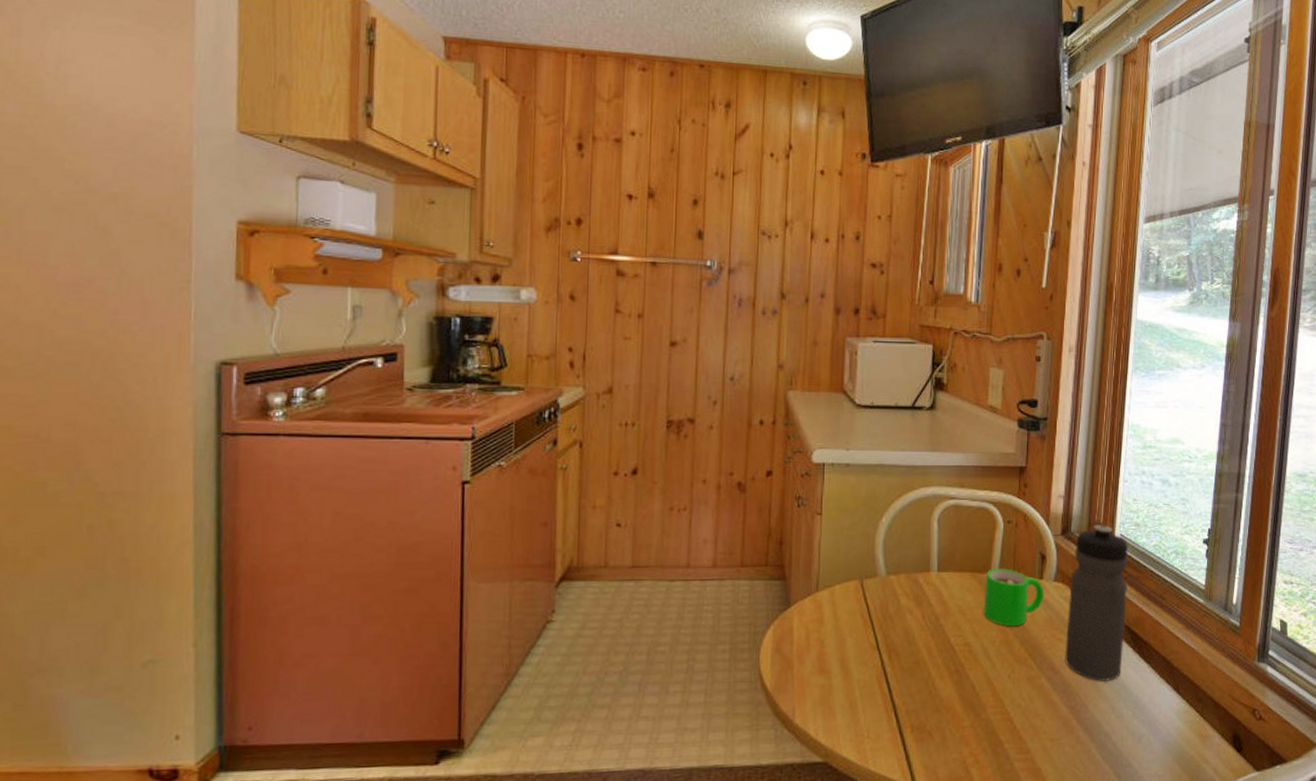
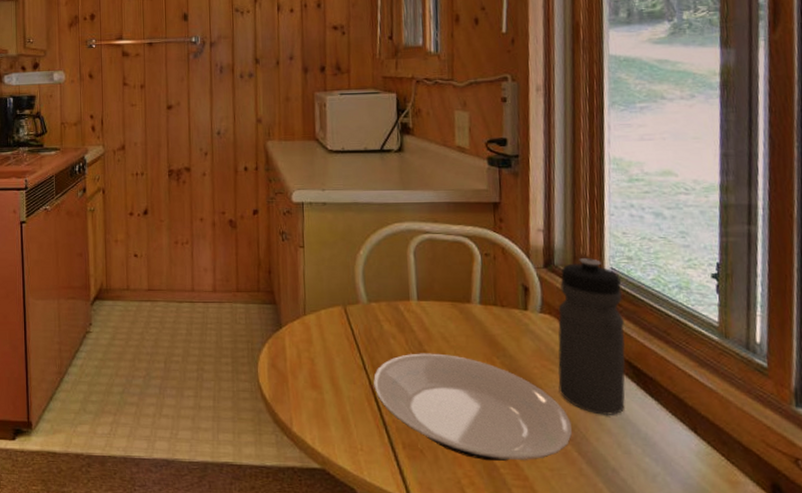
plate: none [886,627,1073,736] -> present [373,353,572,461]
mug: present [983,568,1045,627] -> none [466,299,531,355]

